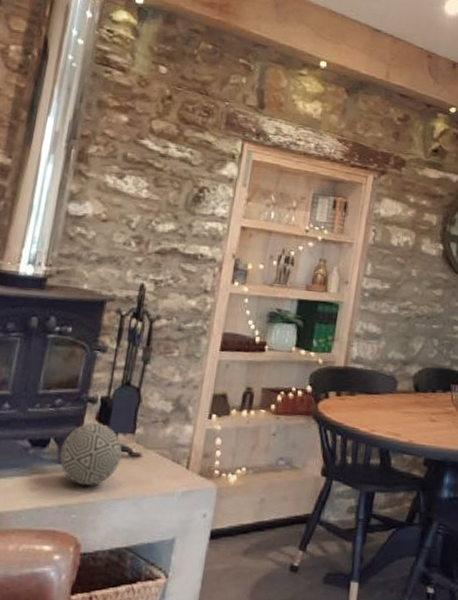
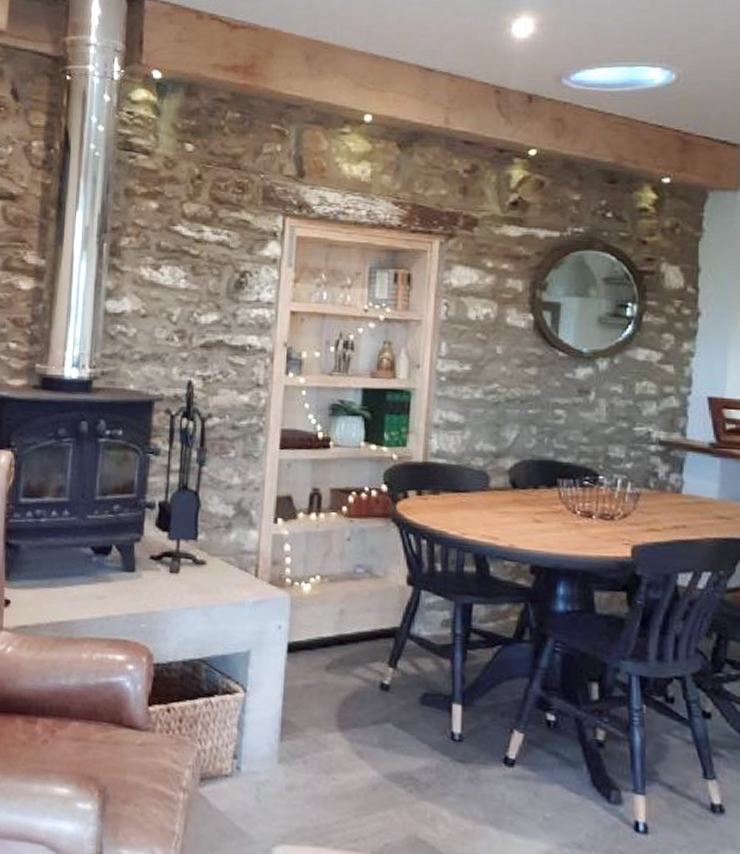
decorative ball: present [59,423,123,486] -> none [123,529,186,595]

